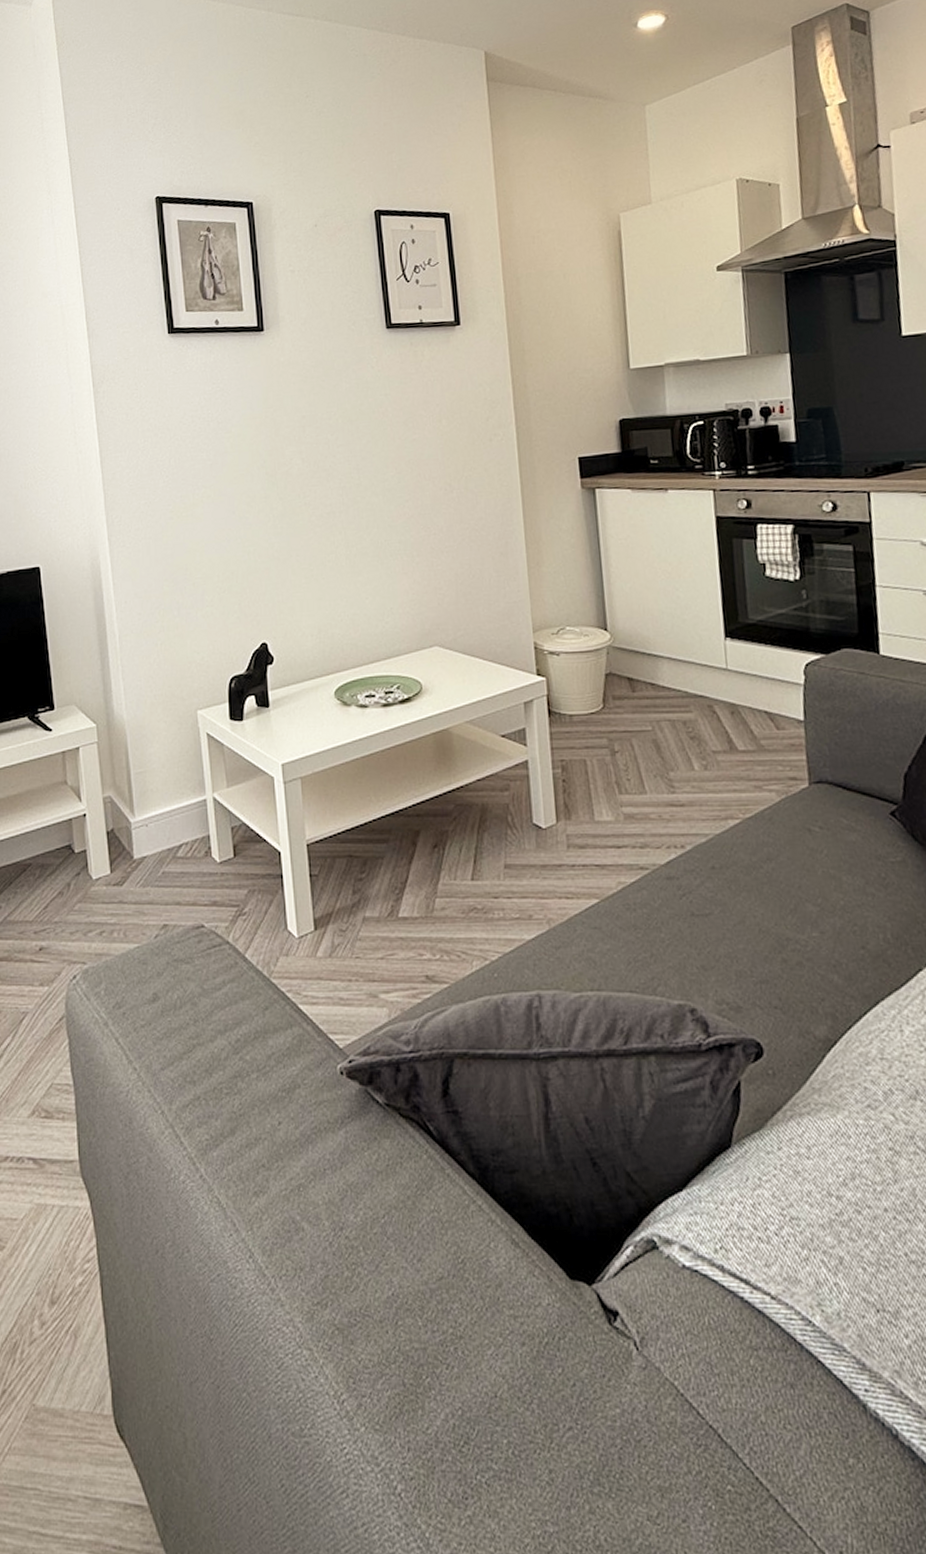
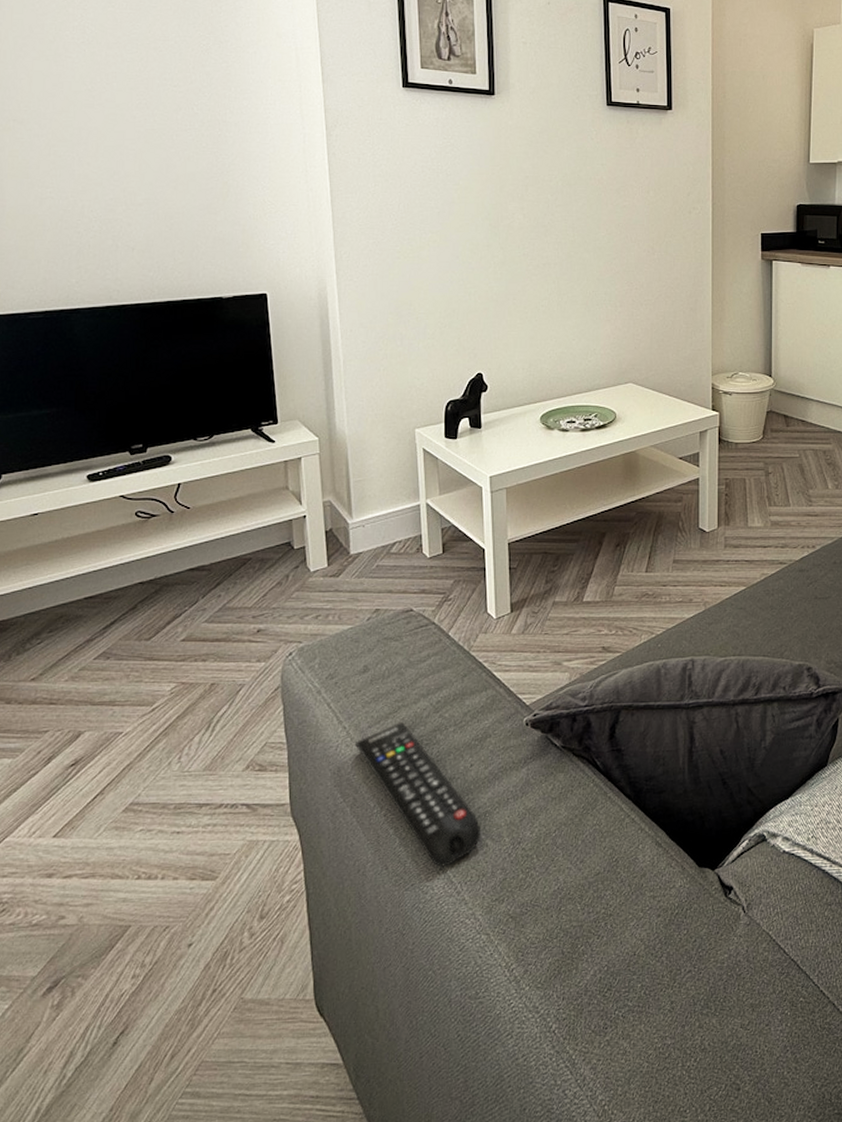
remote control: none [148,1065,294,1254] -> present [356,722,480,867]

